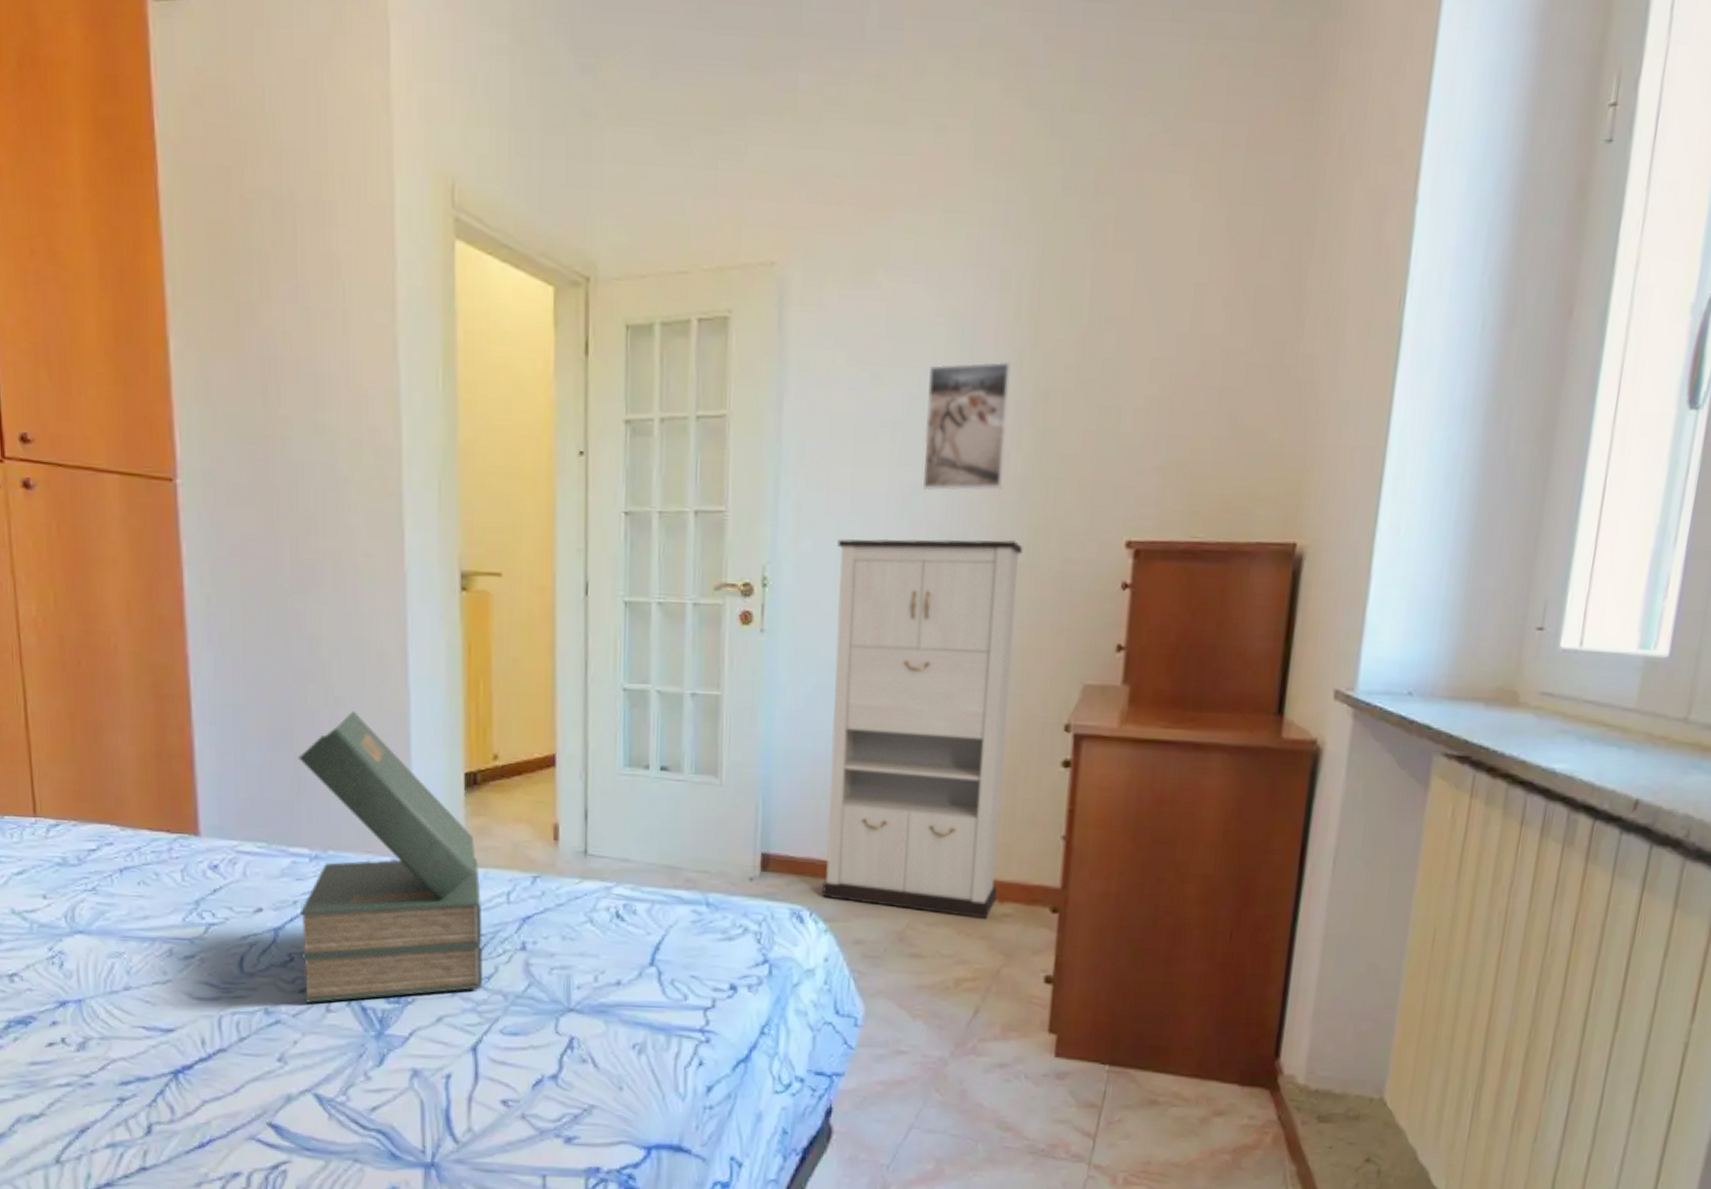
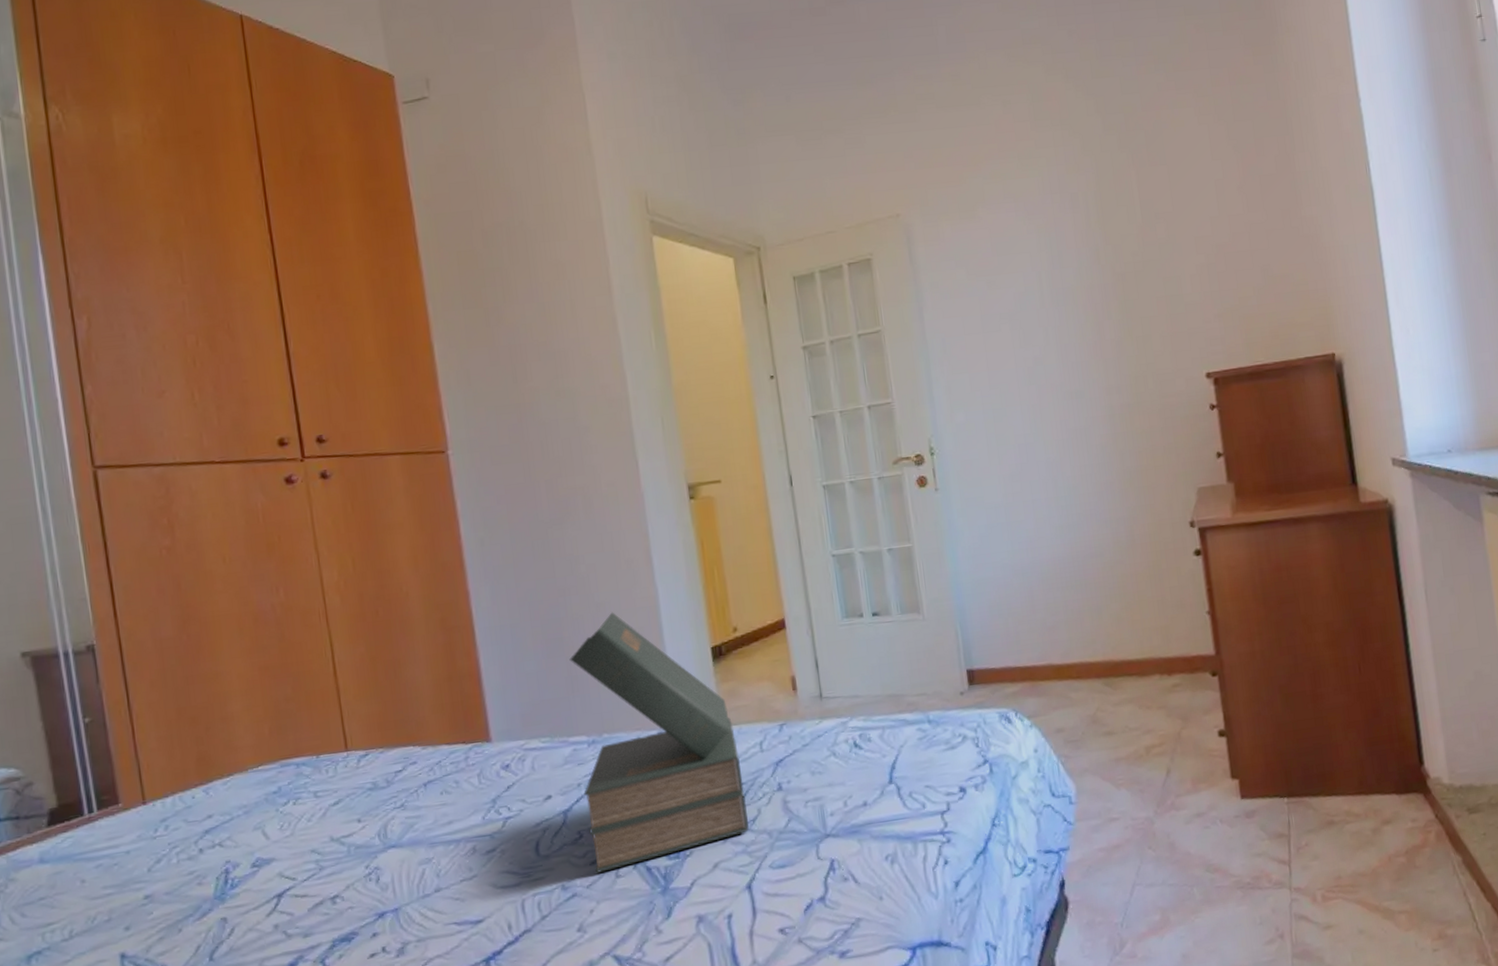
cabinet: present [822,538,1023,919] -> none [984,387,1165,698]
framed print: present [922,361,1012,491] -> none [1030,257,1103,361]

